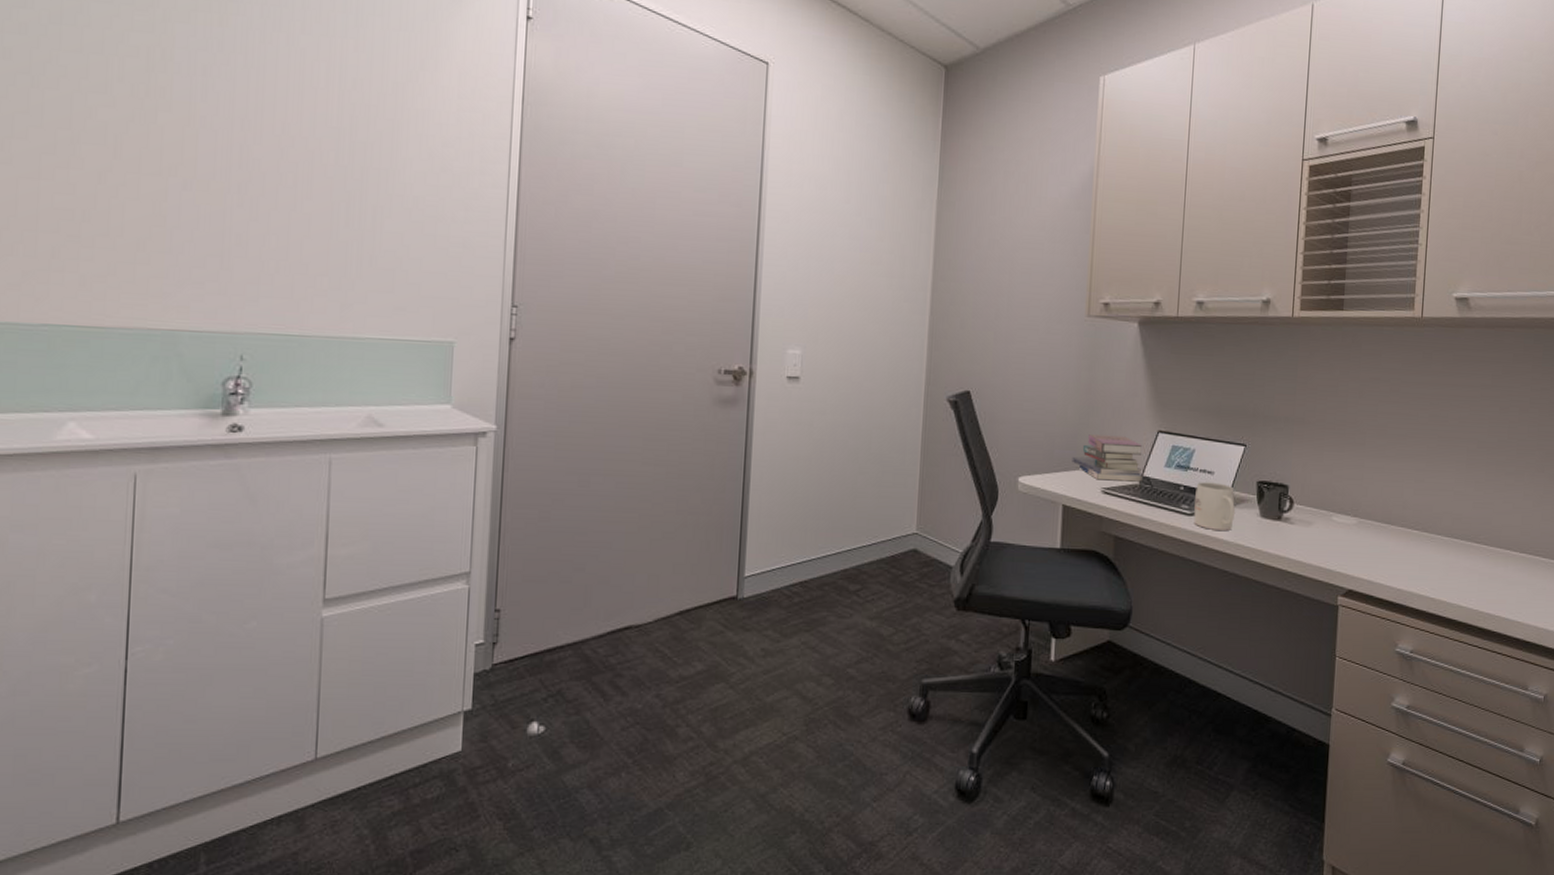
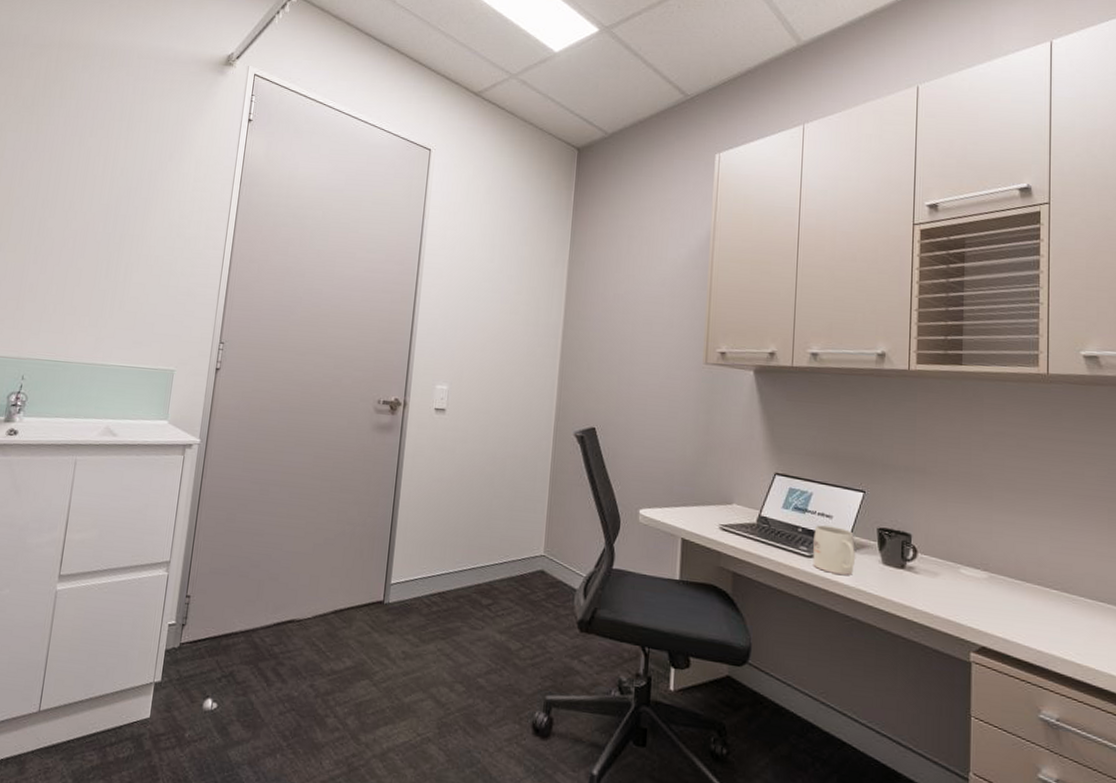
books: present [1072,434,1143,482] -> none [690,473,760,521]

